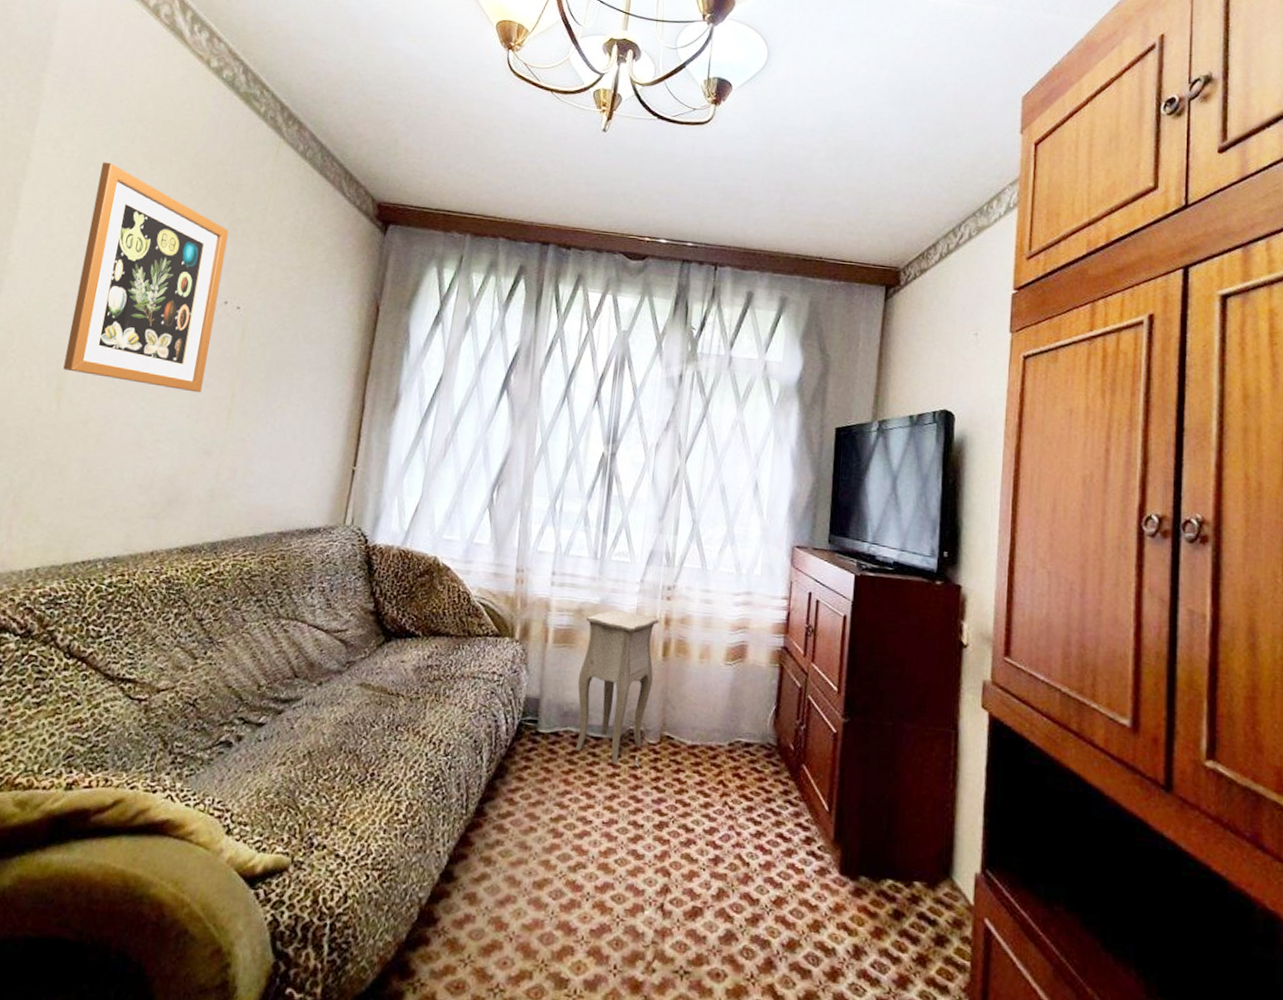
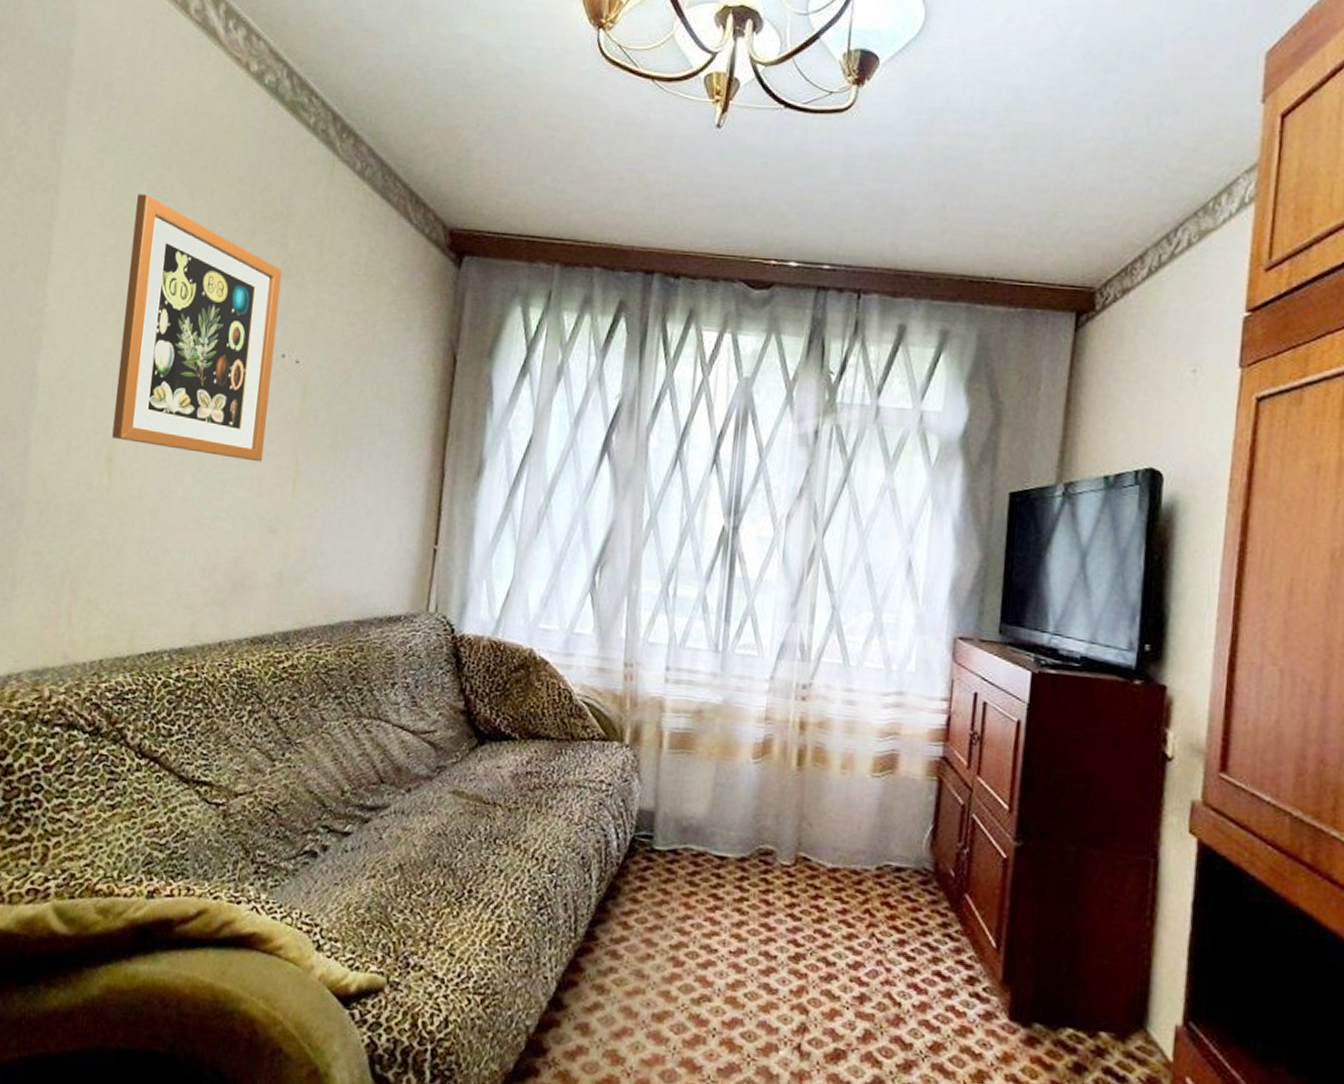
side table: present [576,609,660,767] -> none [697,710,793,892]

